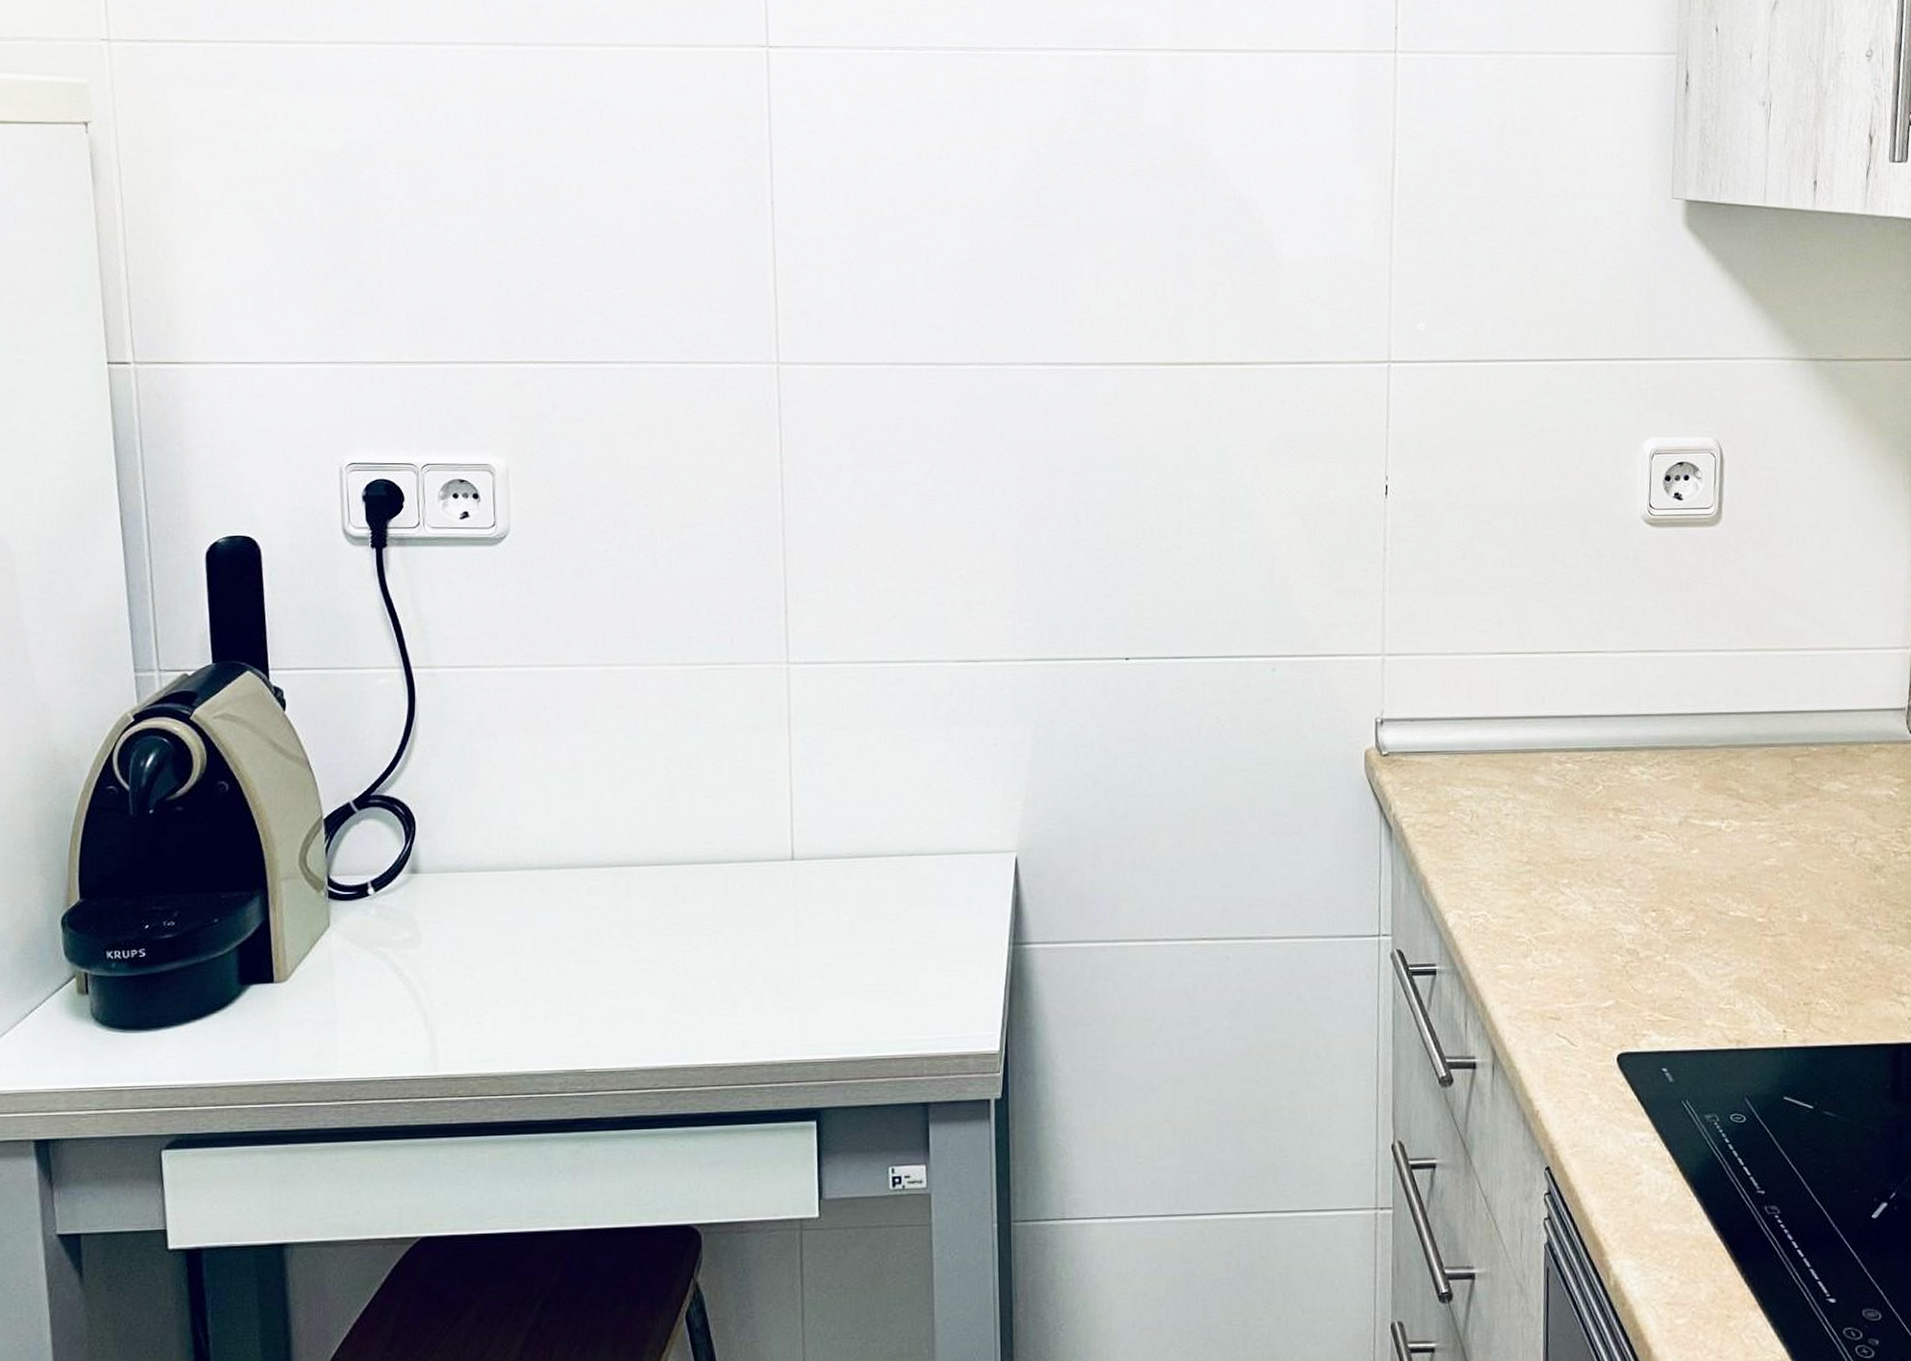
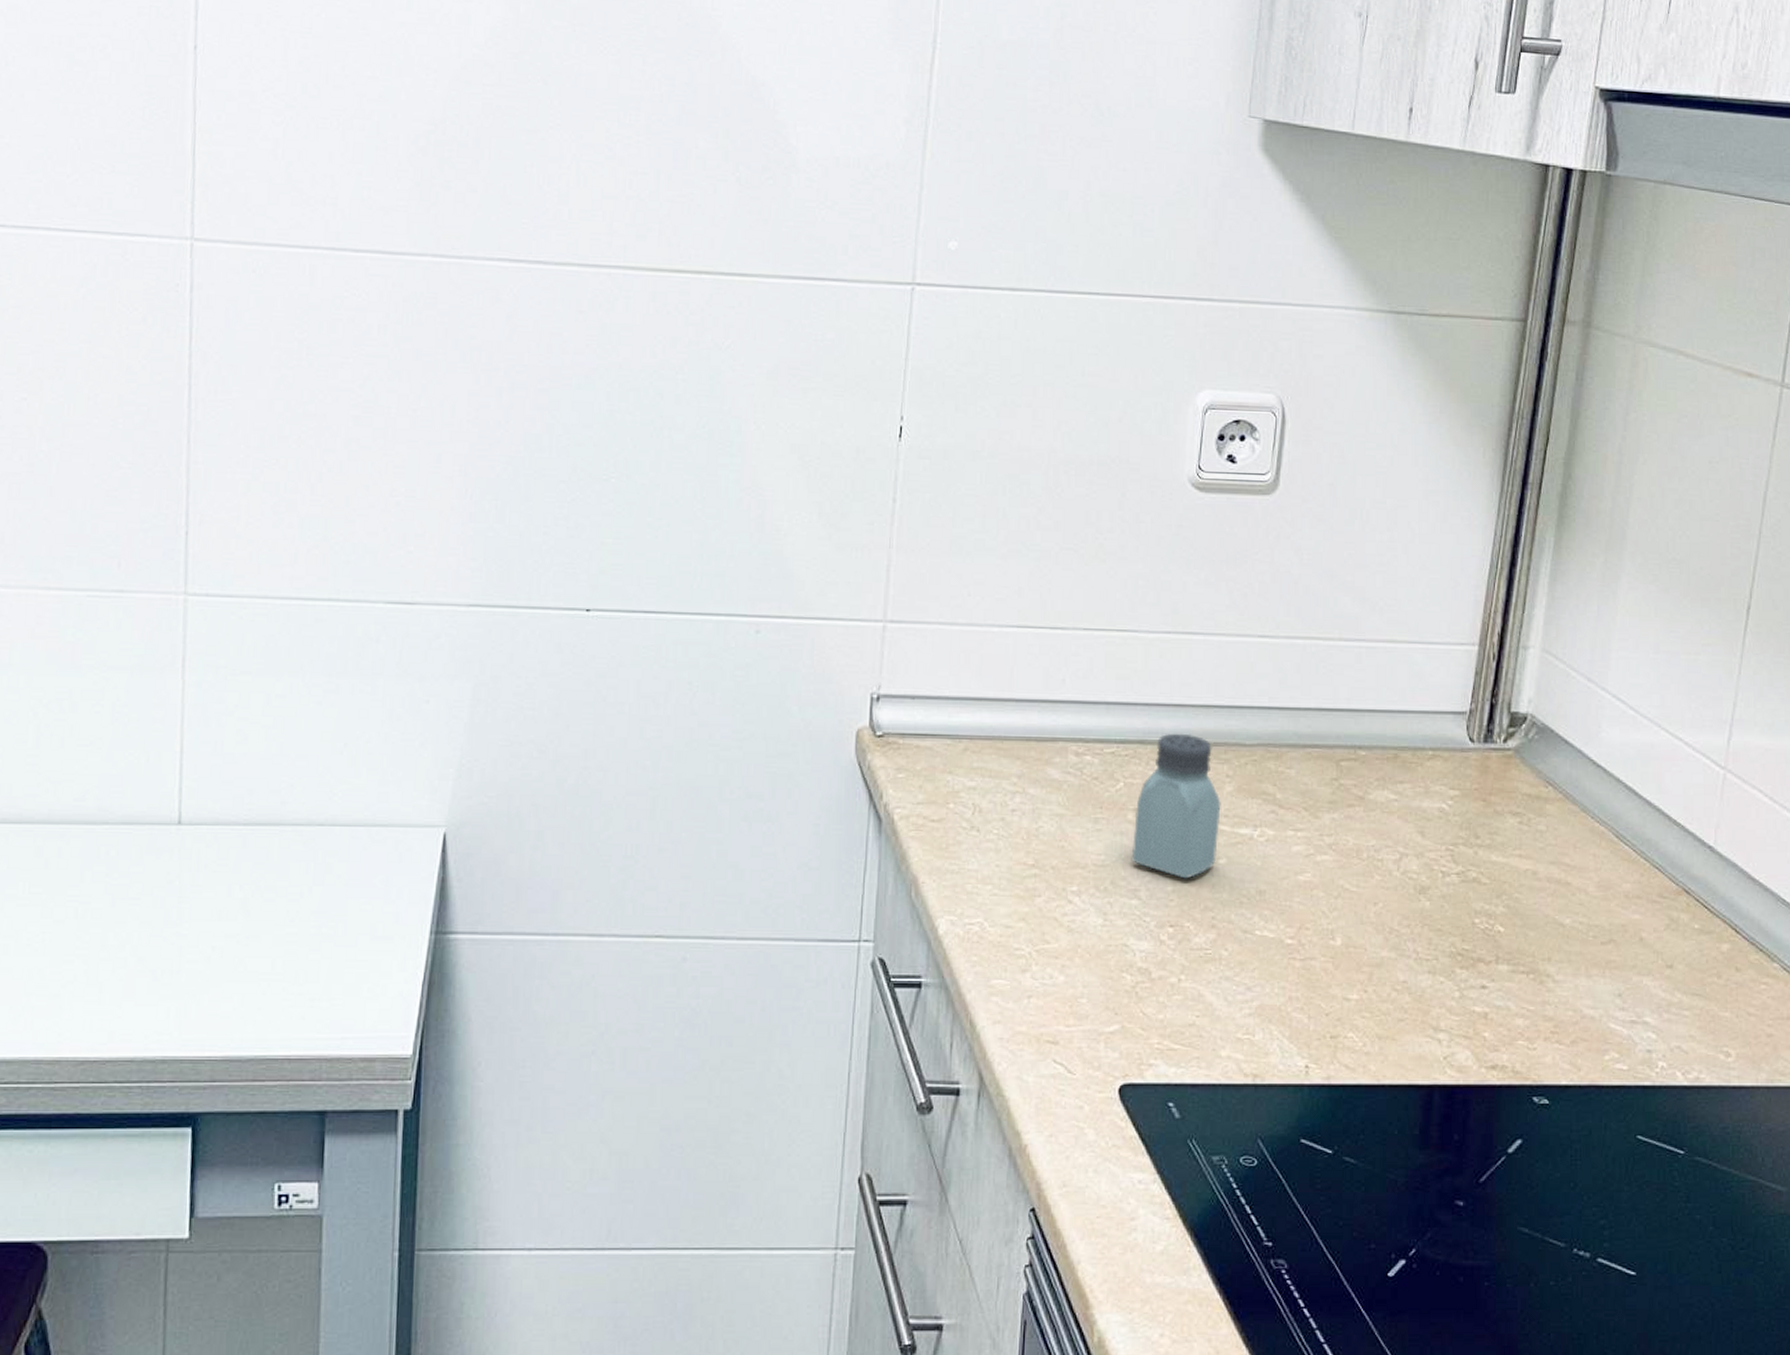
saltshaker: none [1613,739,1691,869] -> present [1131,733,1221,879]

